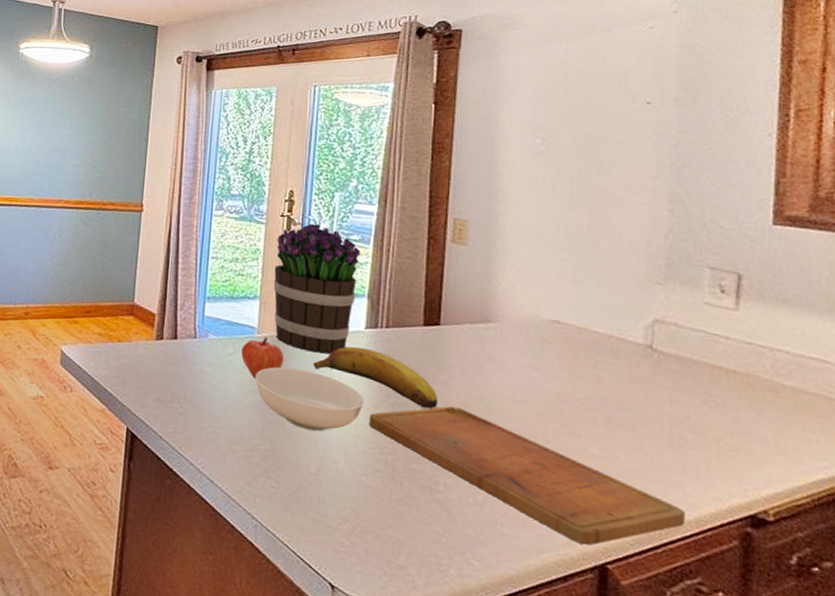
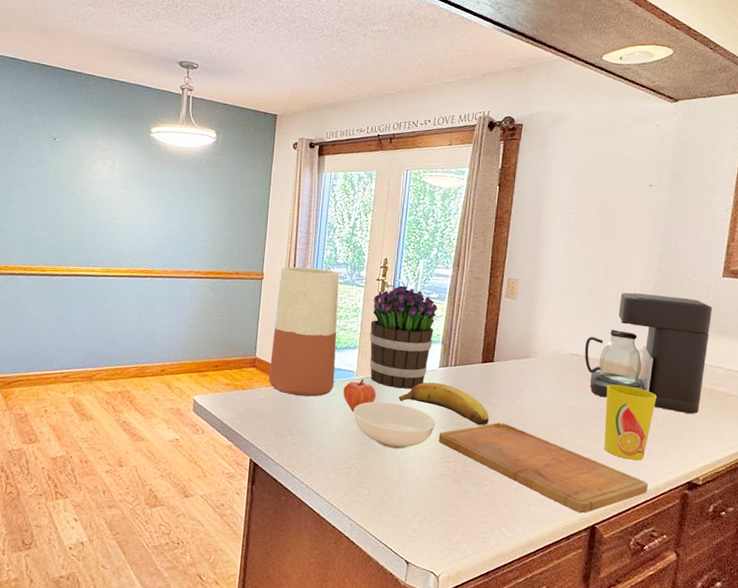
vase: none [149,197,235,356] -> present [268,266,340,397]
coffee maker: none [569,241,762,416] -> present [584,292,712,414]
cup: none [607,365,686,477] -> present [604,384,657,460]

